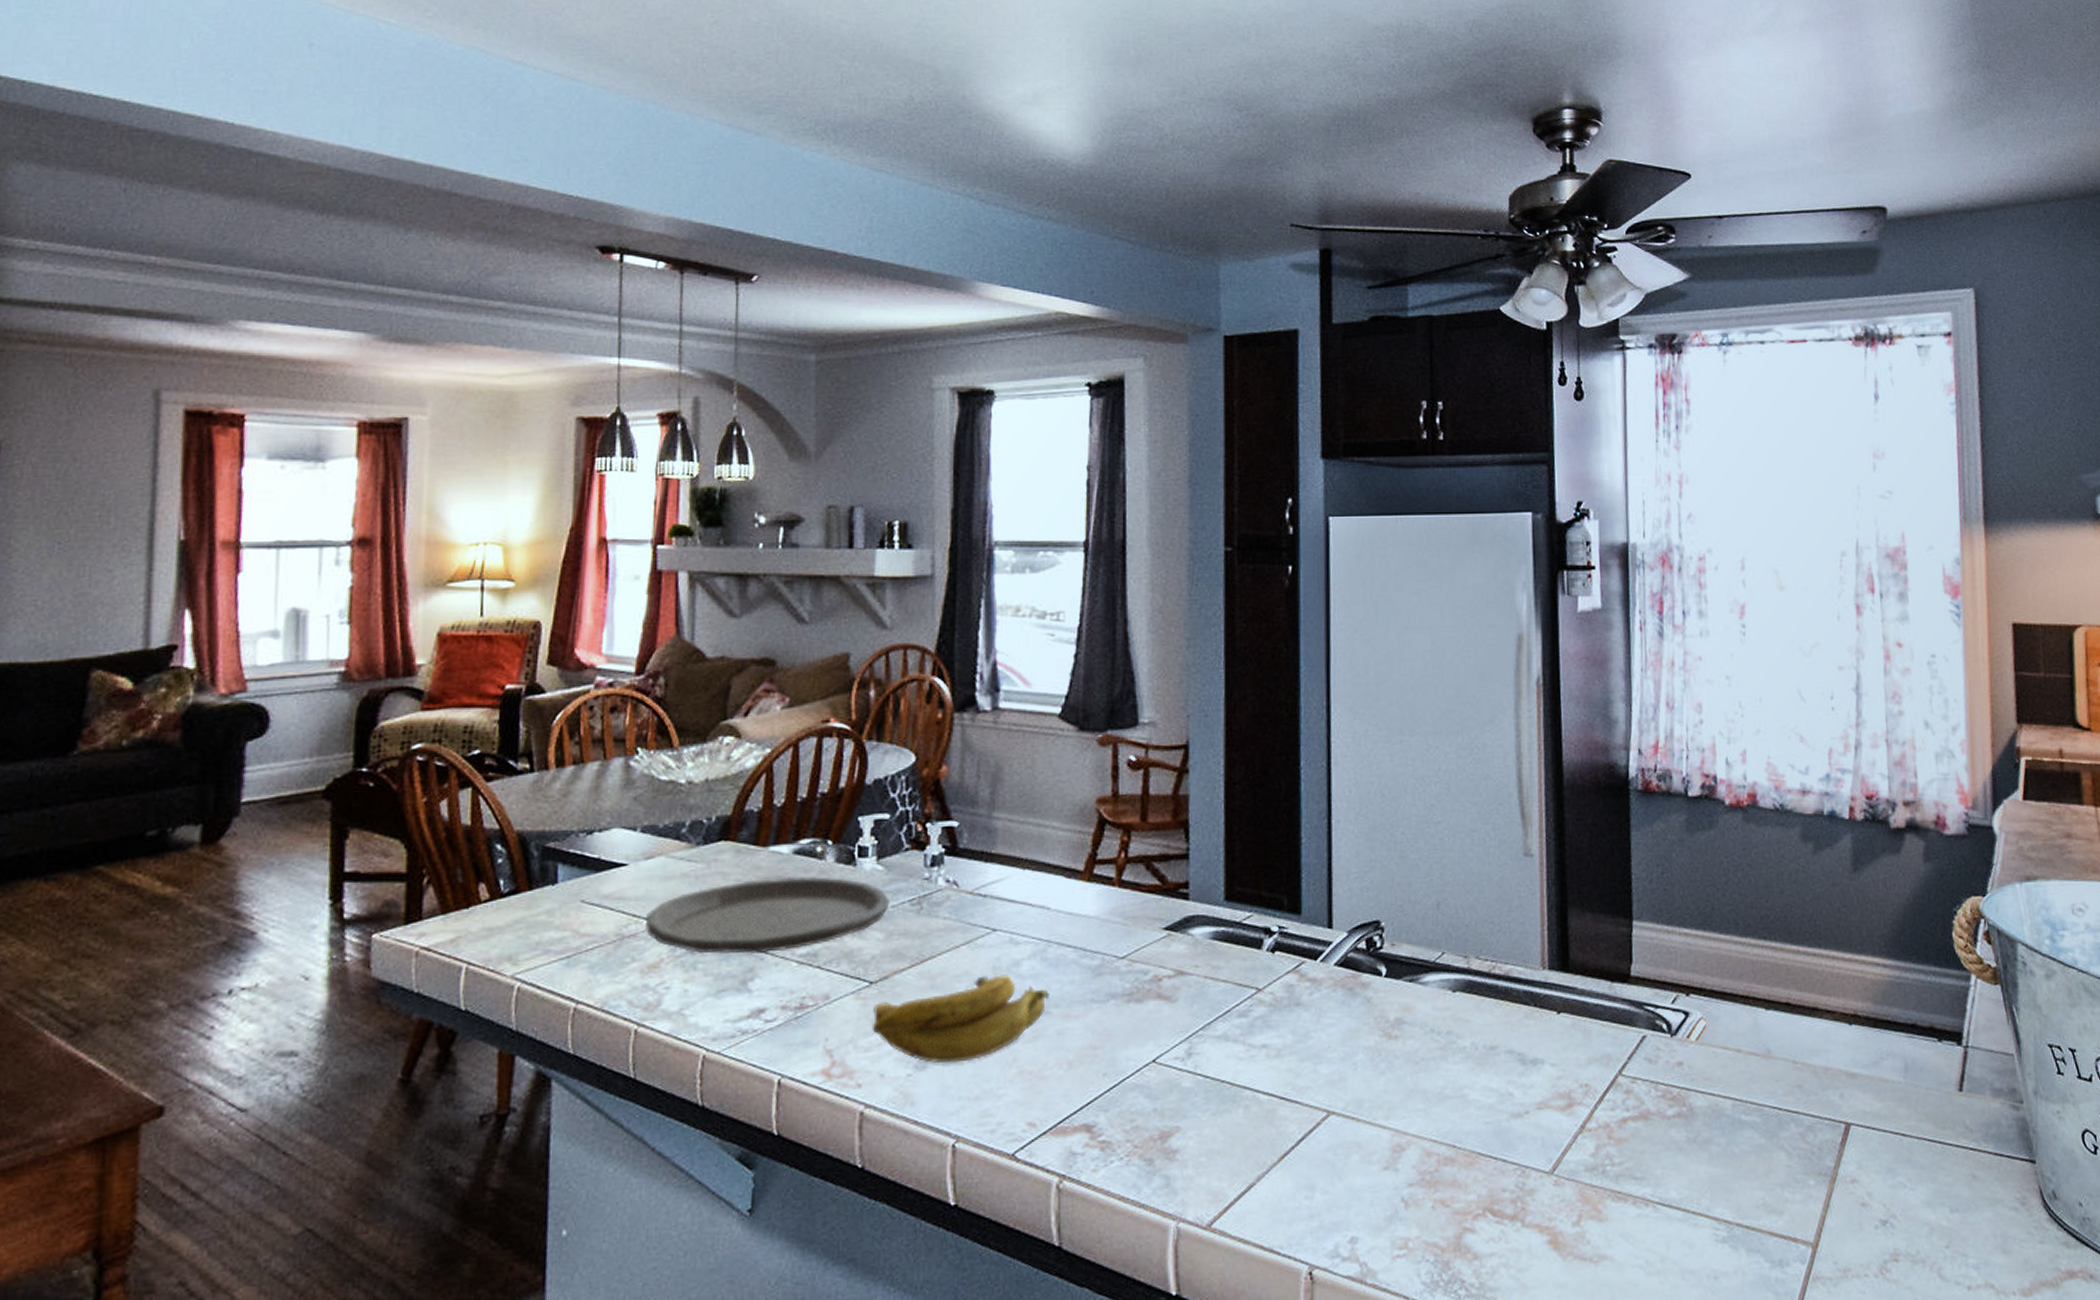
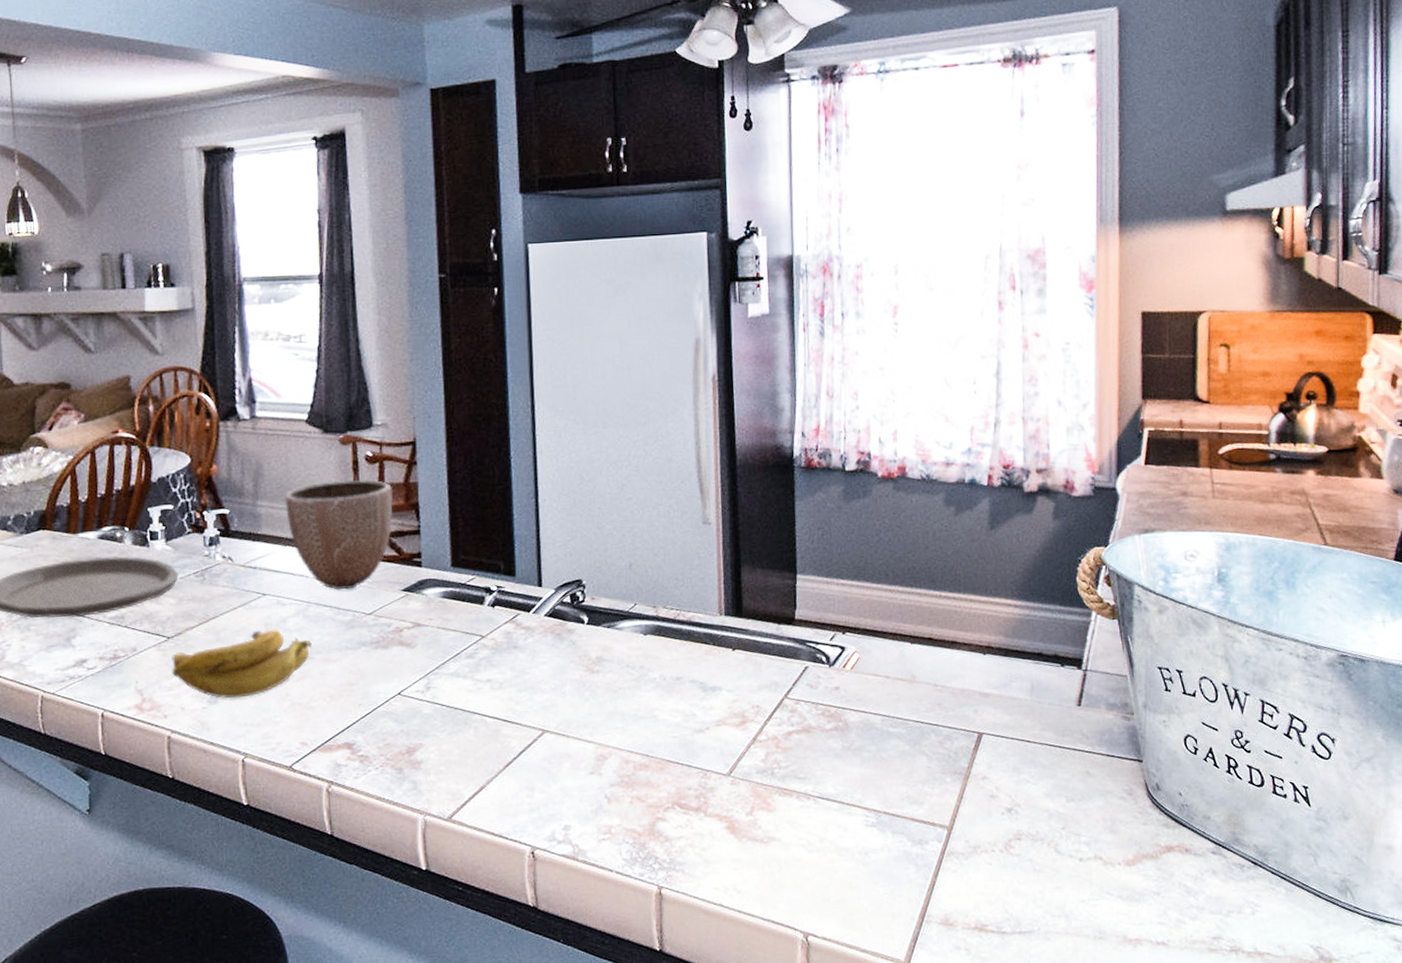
decorative bowl: none [1028,788,1159,927] -> present [285,479,393,590]

